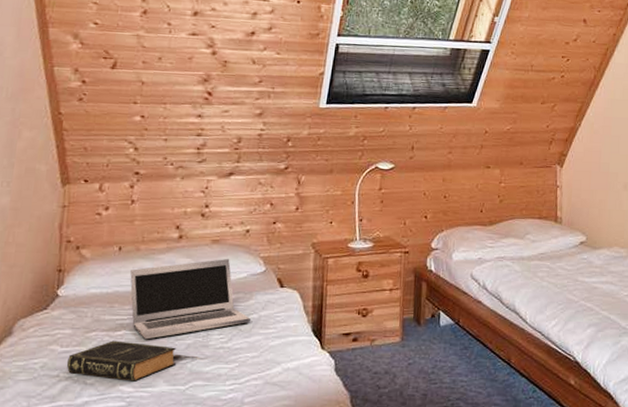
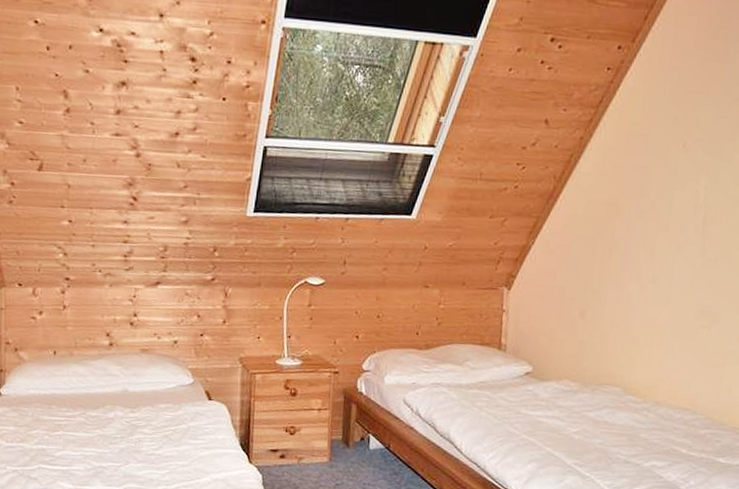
book: present [66,340,177,382] -> none [12,439,111,479]
laptop: present [130,258,250,340] -> none [65,368,180,442]

